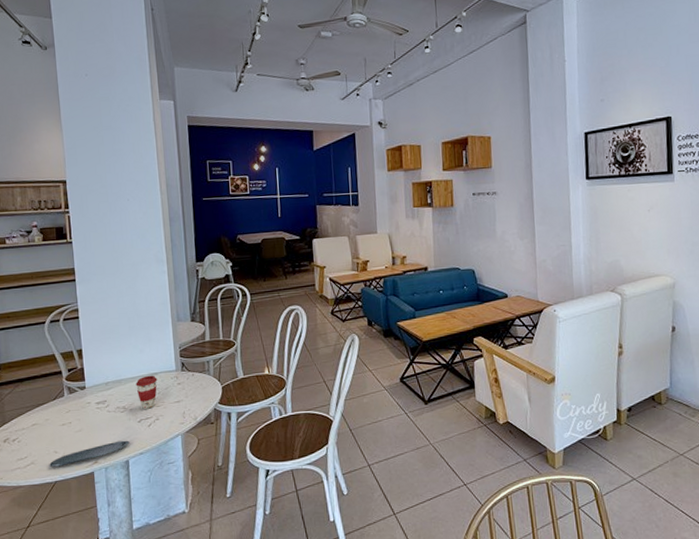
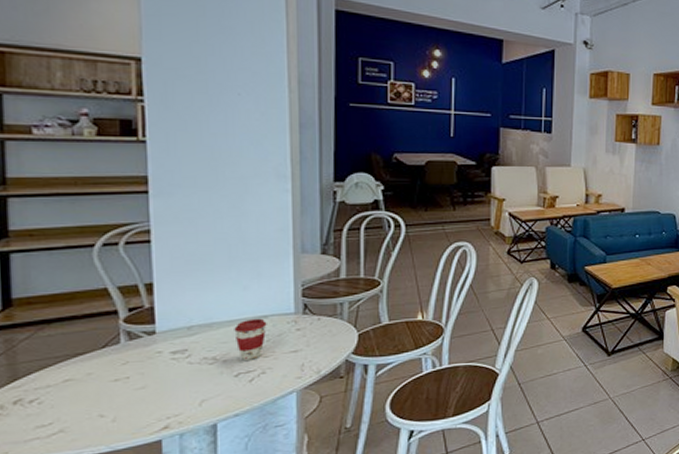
oval tray: present [49,440,130,467] -> none [90,399,220,435]

